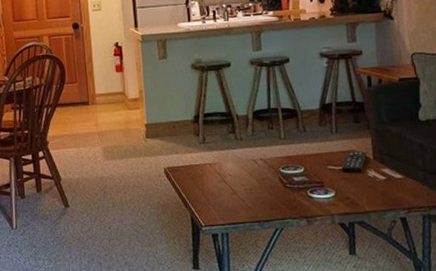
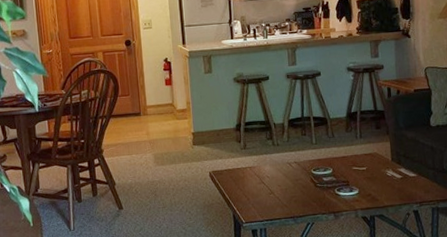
remote control: present [342,150,368,173] -> none [365,153,387,173]

